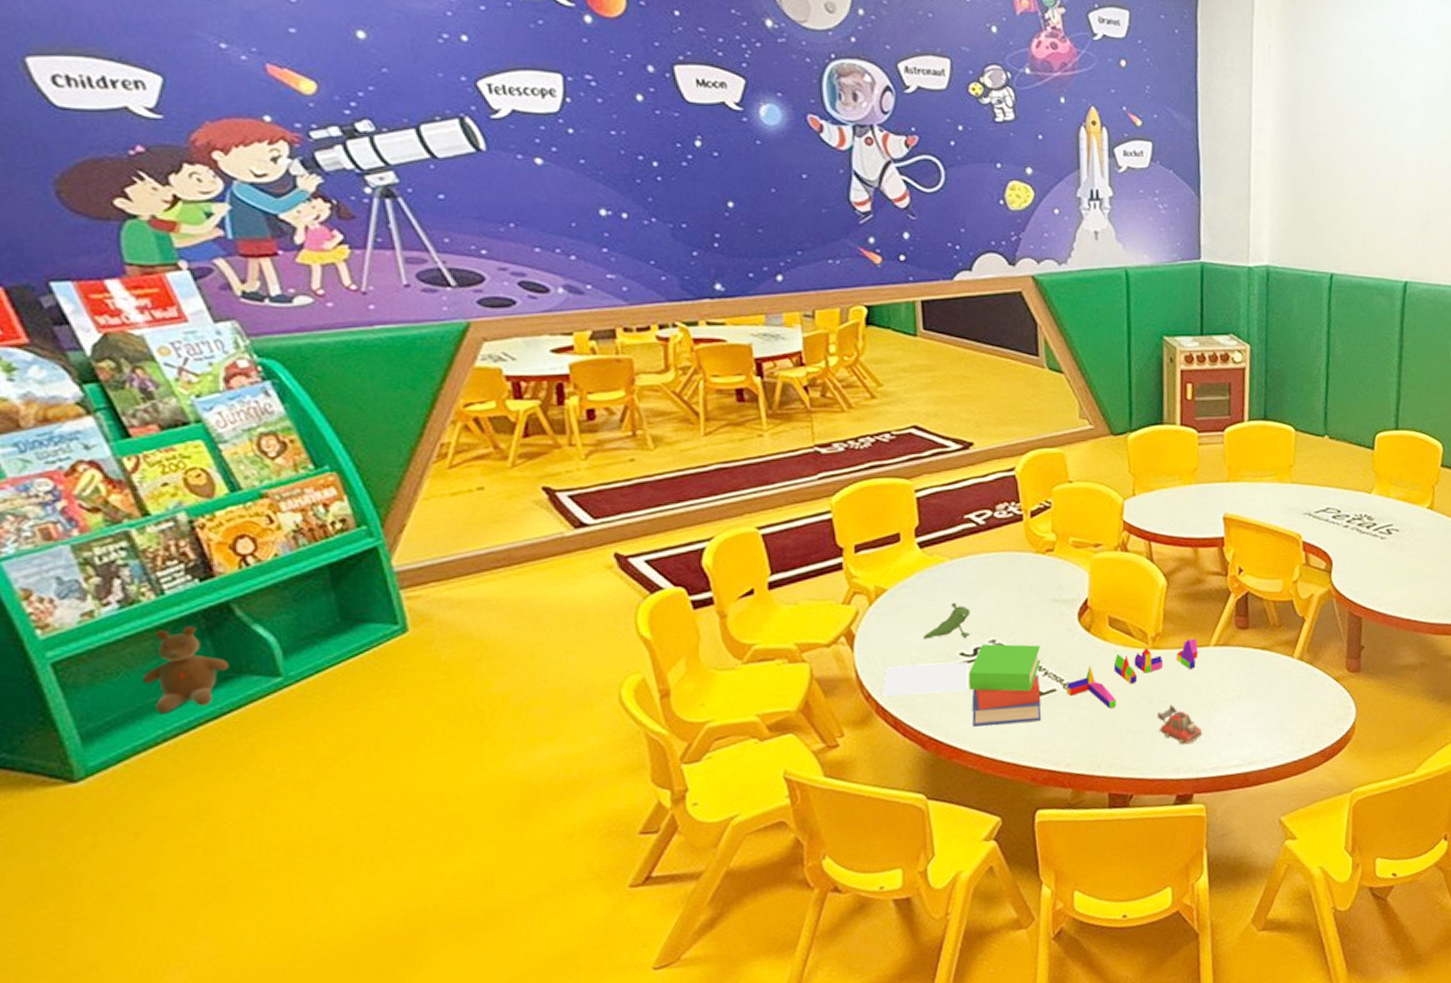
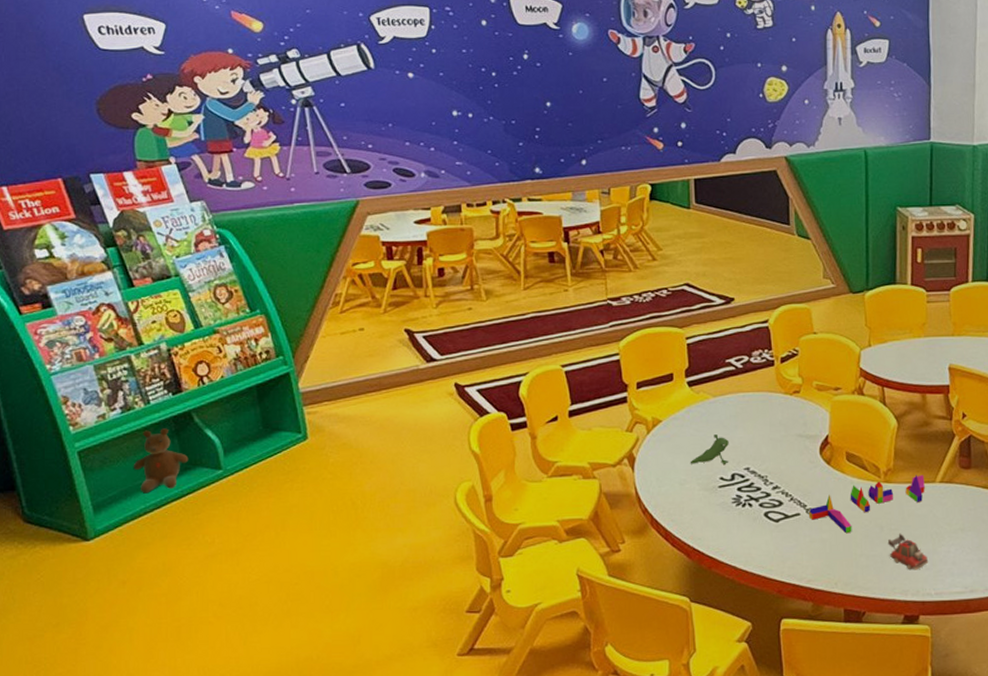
paper sheet: present [882,661,968,696] -> none [656,485,727,511]
book: present [968,644,1042,727] -> none [727,471,788,542]

